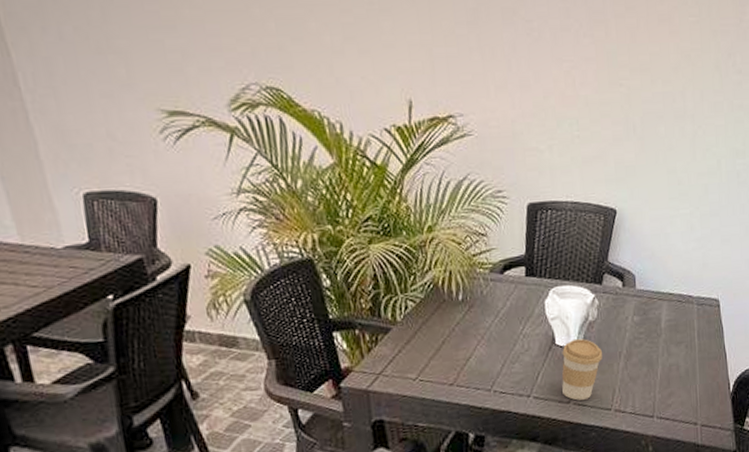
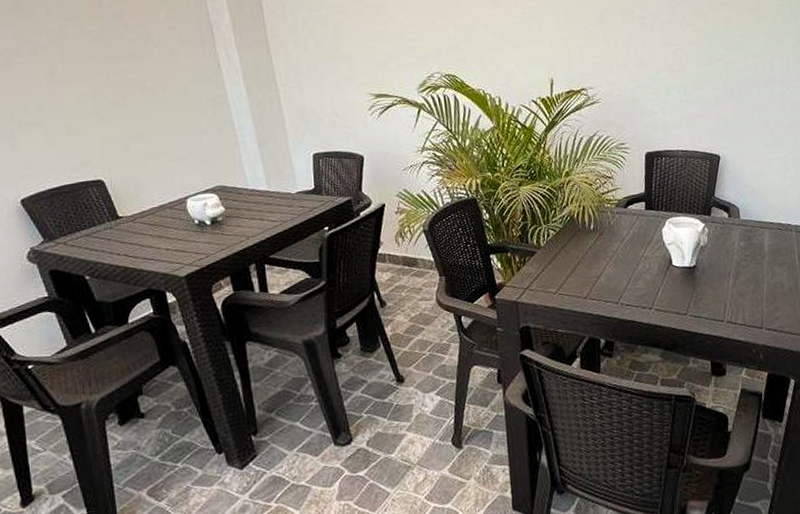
coffee cup: present [561,338,602,401] -> none [678,260,714,313]

